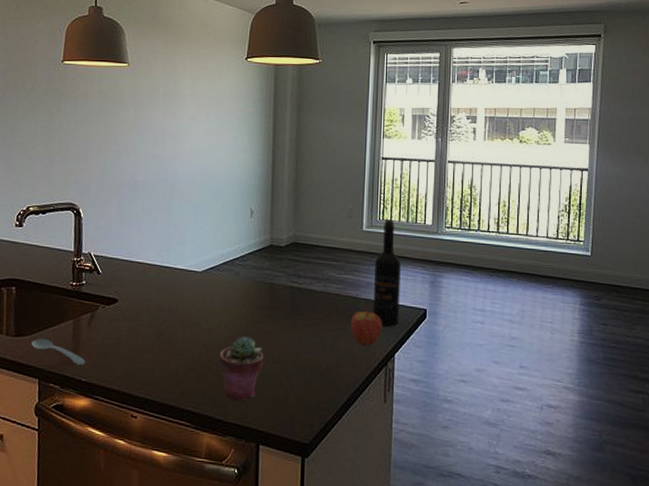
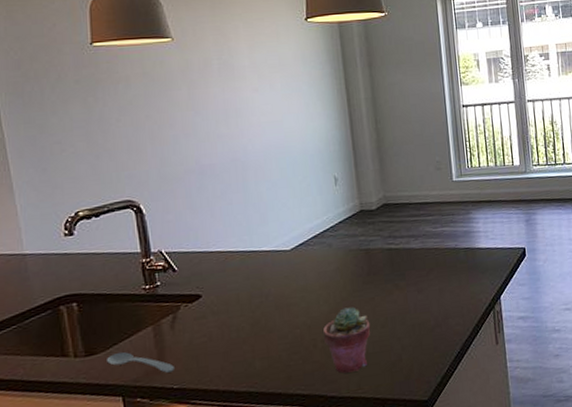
fruit: present [350,305,382,347] -> none [453,254,485,295]
wine bottle: present [372,218,401,327] -> none [469,165,501,272]

